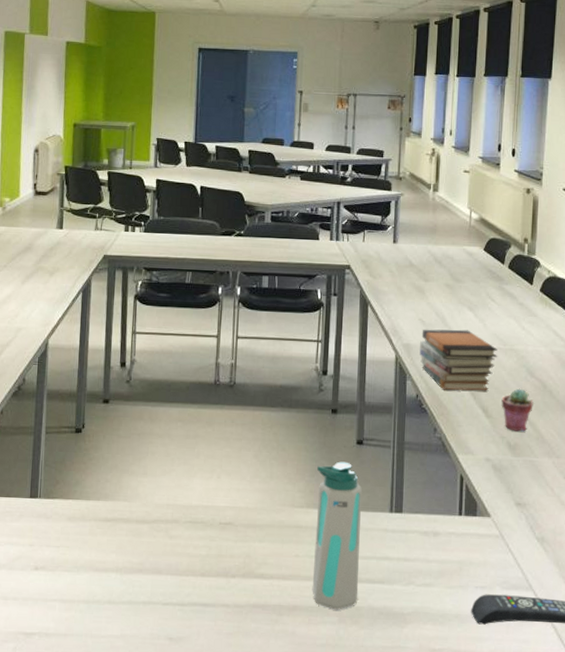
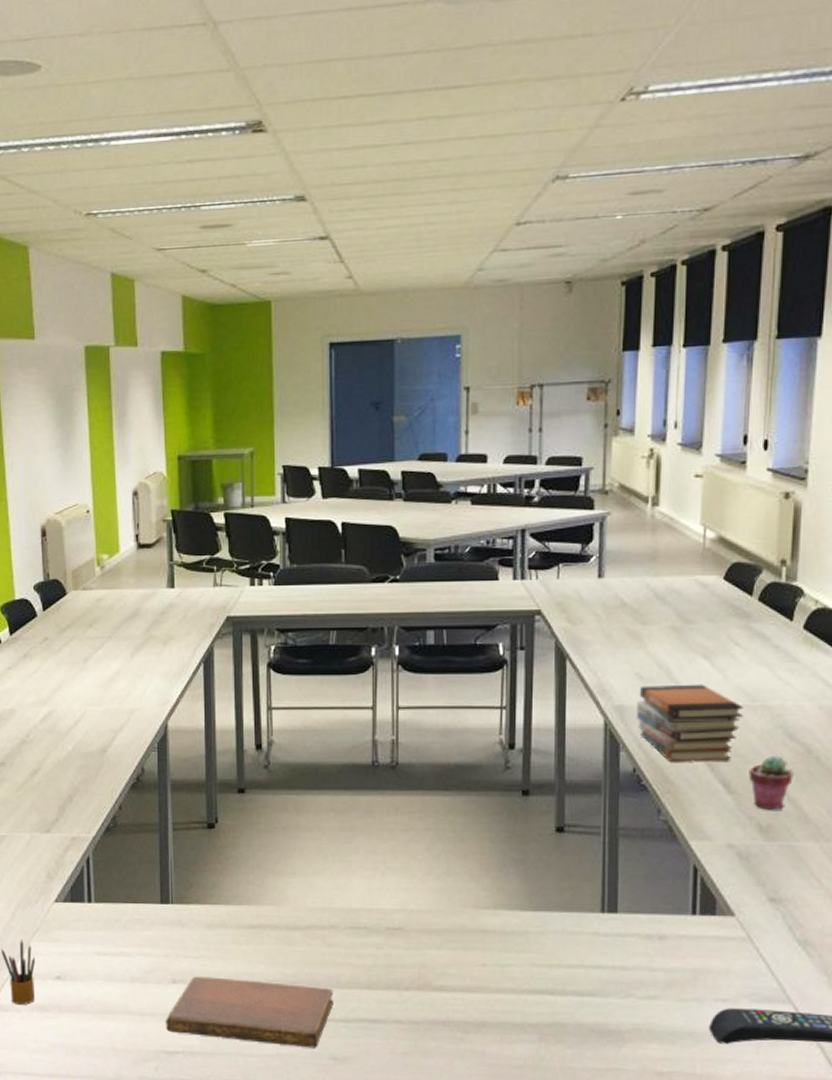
notebook: none [26,564,172,629] -> present [166,976,333,1048]
water bottle: present [312,461,362,610] -> none [504,853,564,1027]

